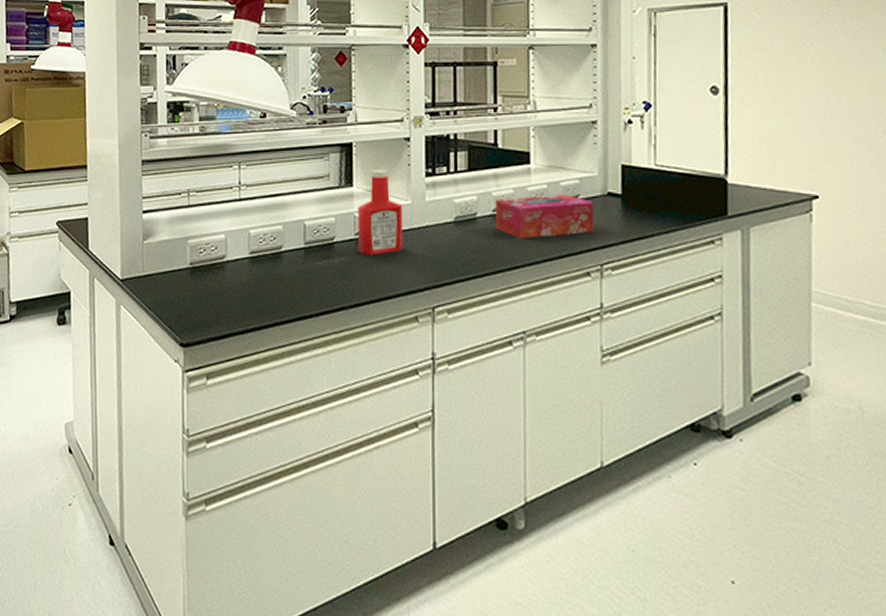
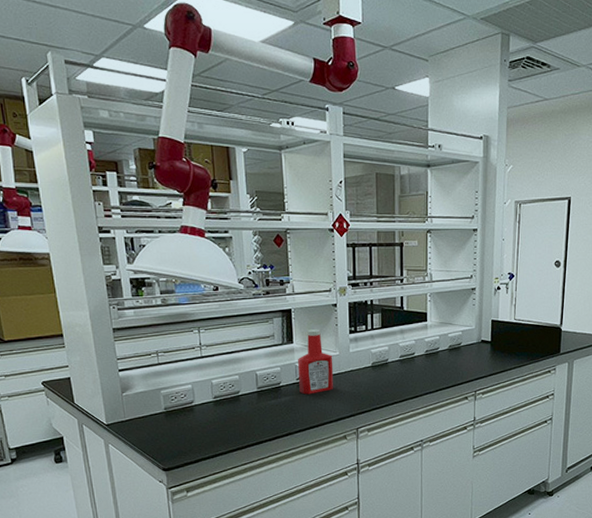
tissue box: present [495,194,594,239] -> none [401,343,472,376]

